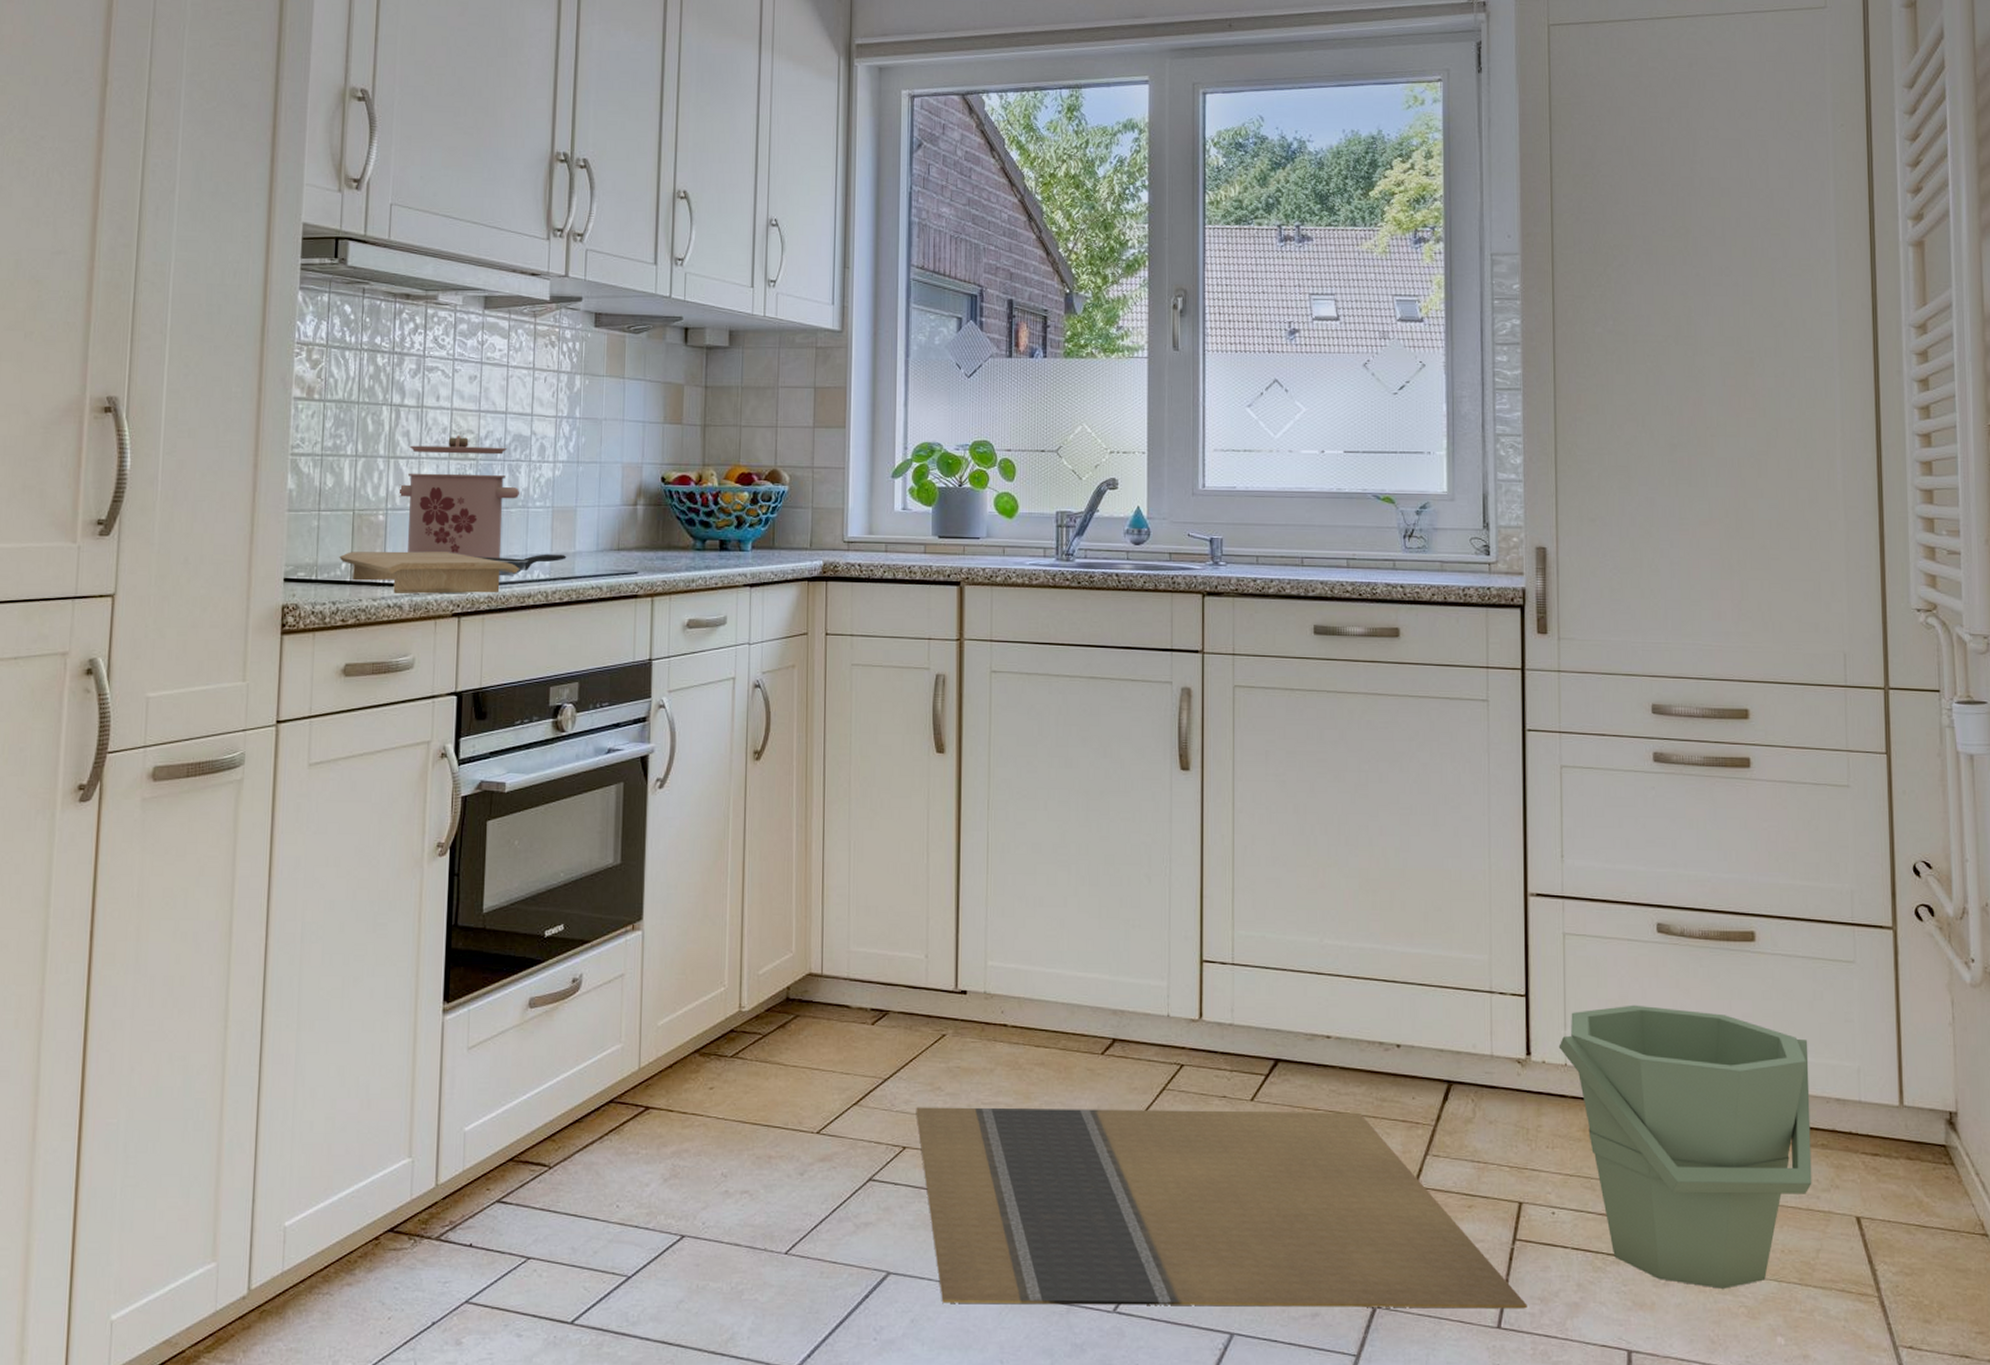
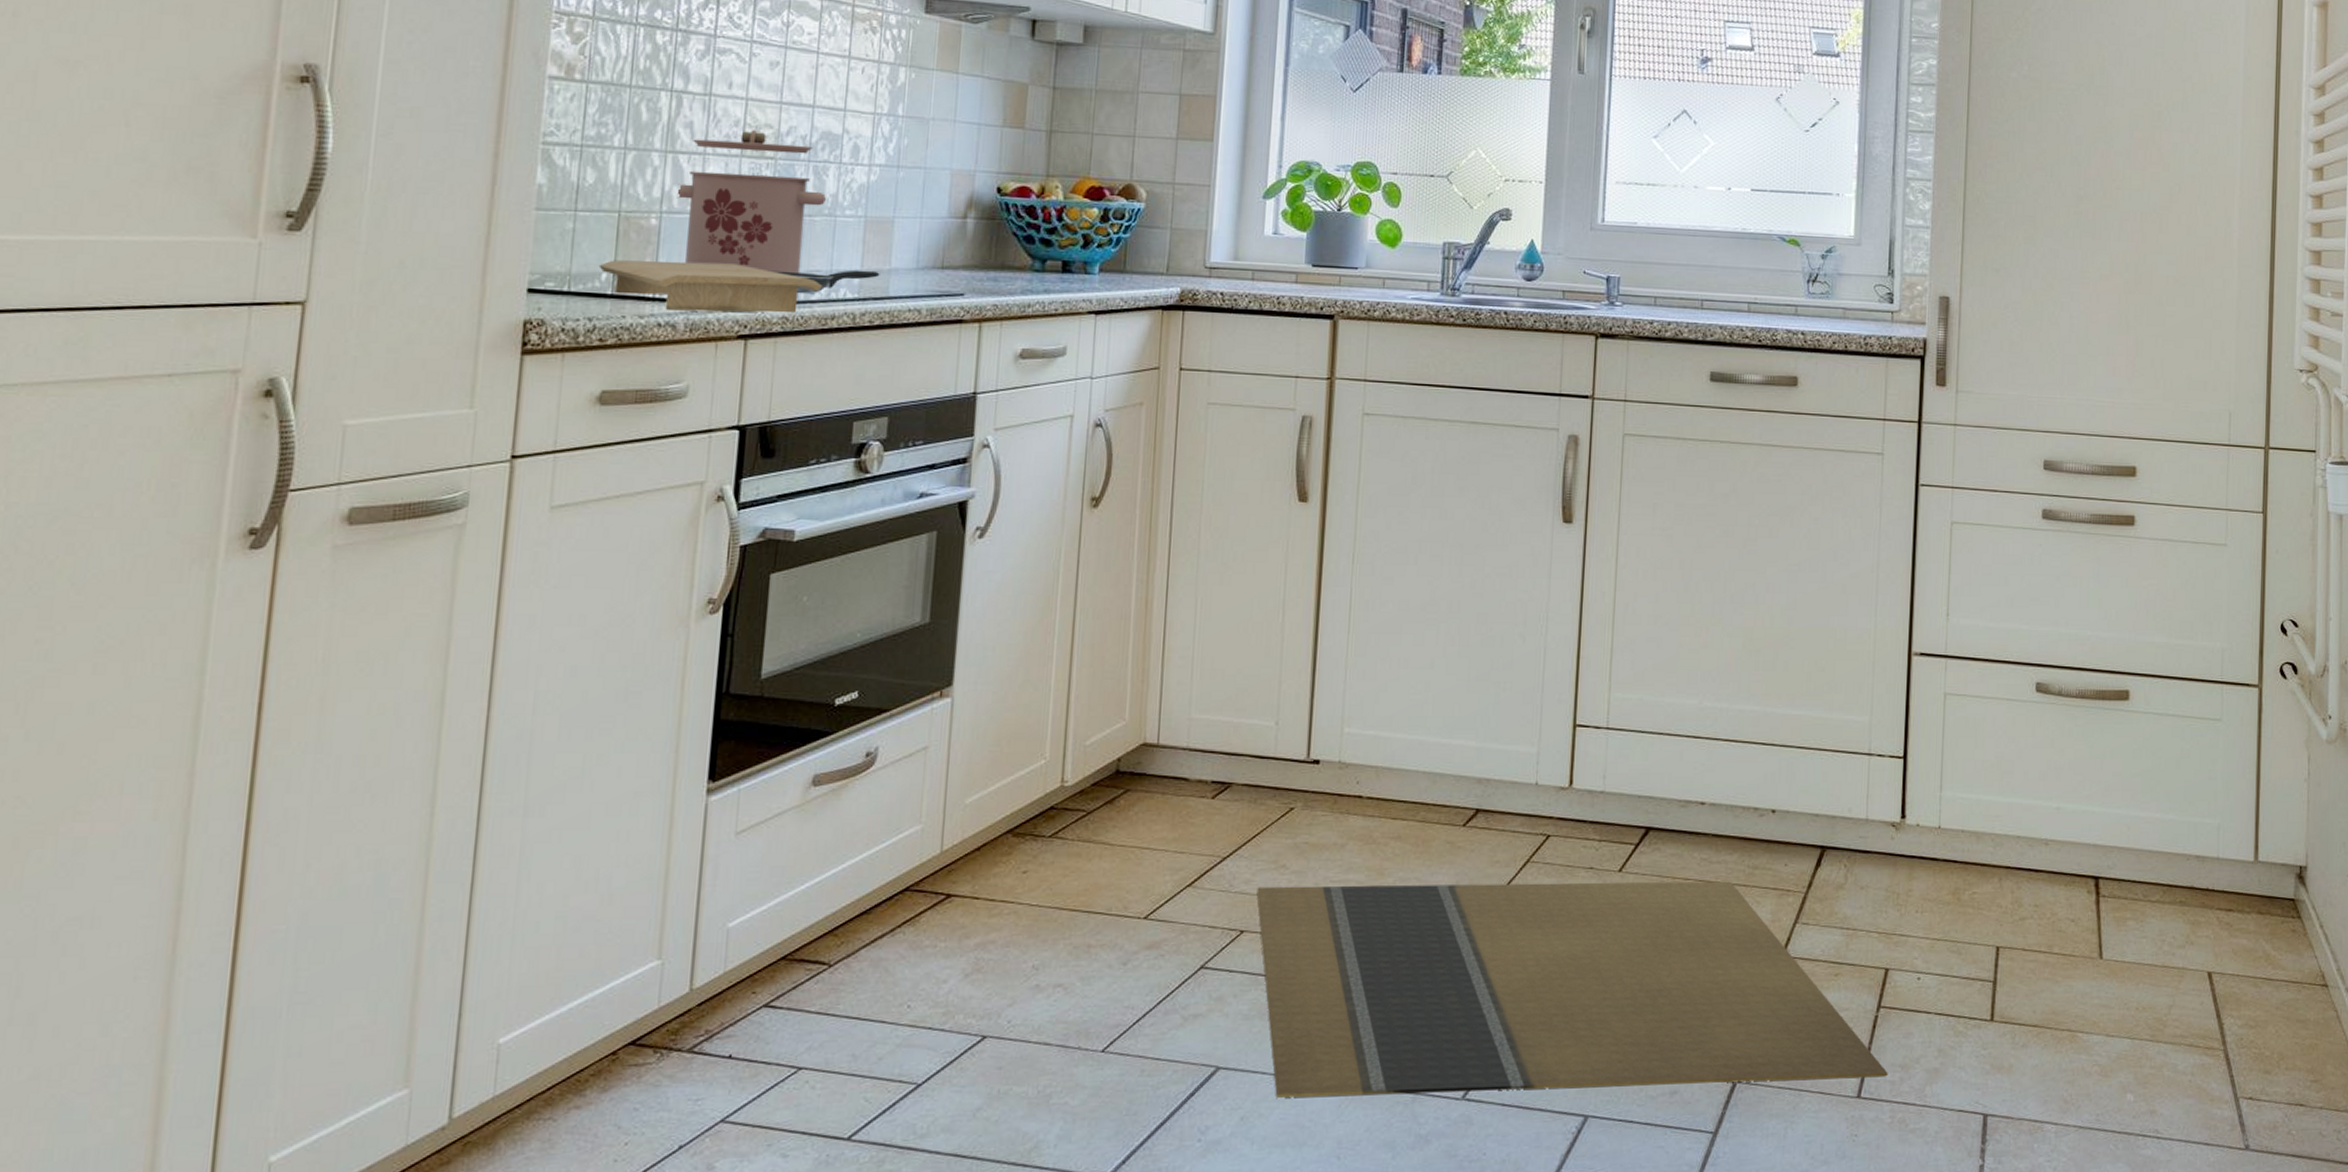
bucket: present [1558,1005,1812,1289] -> none [1933,765,2173,1049]

